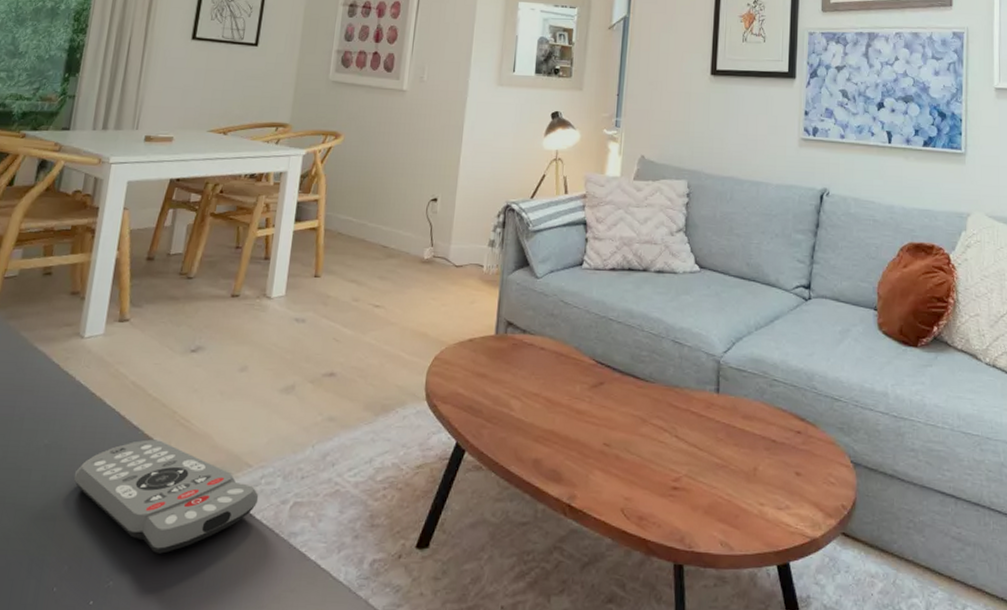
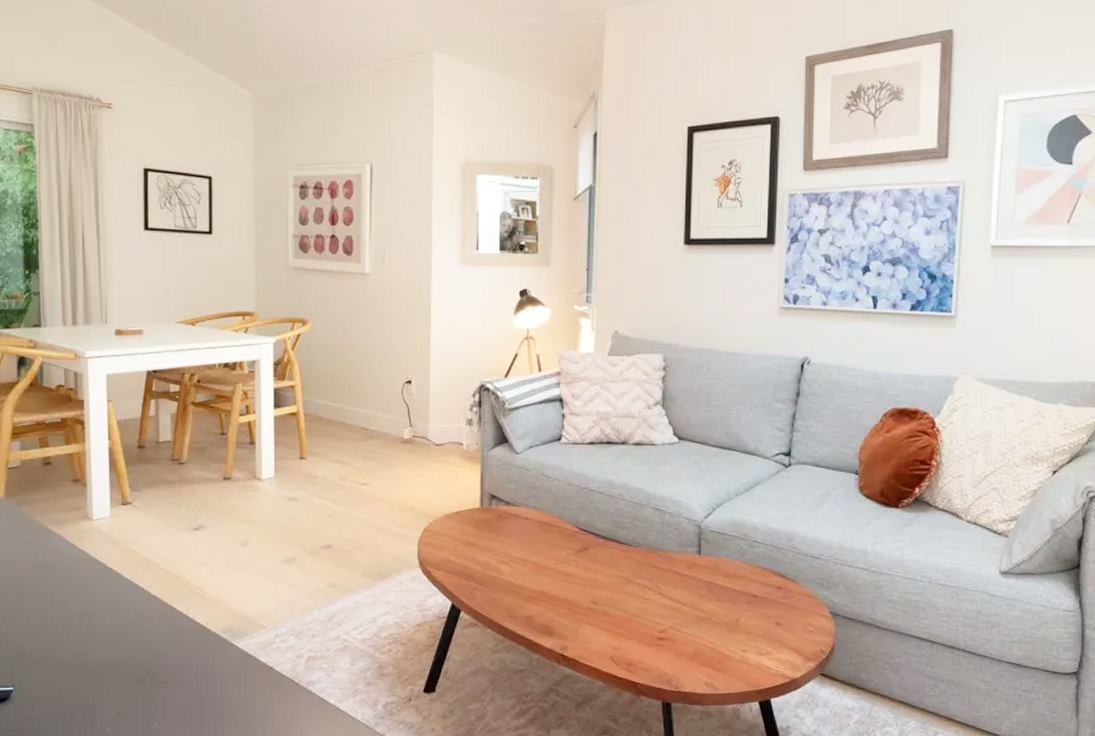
remote control: present [74,439,259,554] -> none [107,607,276,700]

